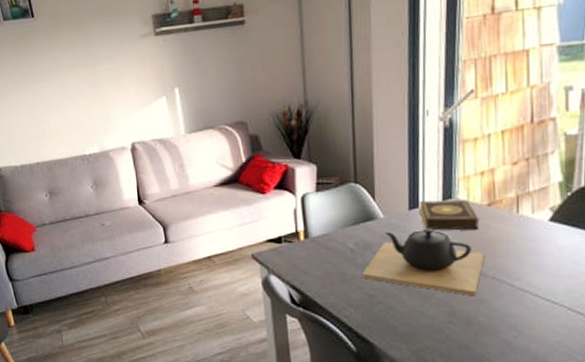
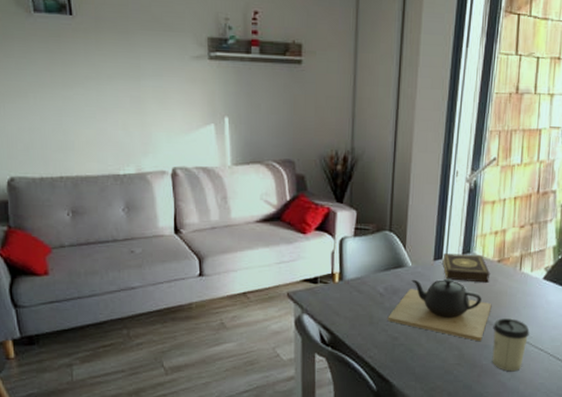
cup: none [489,268,537,329] -> present [492,318,530,372]

